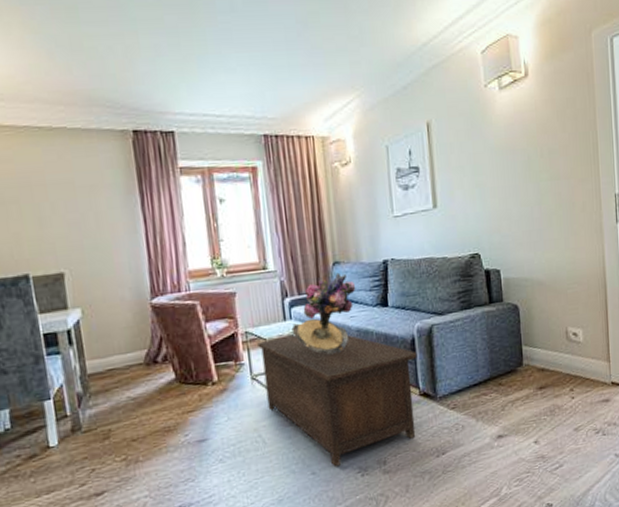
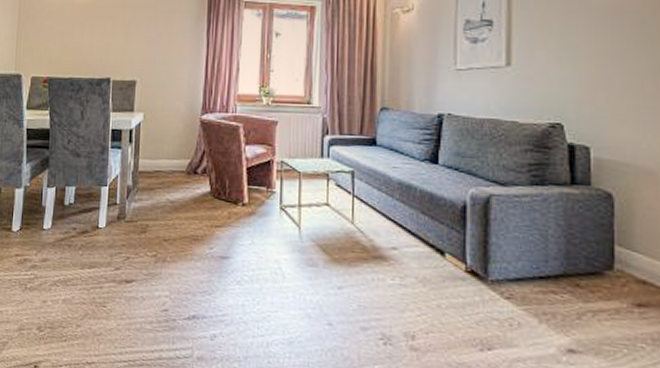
cabinet: present [257,334,417,466] -> none [291,173,468,324]
bouquet: present [291,272,356,355] -> none [327,119,403,203]

